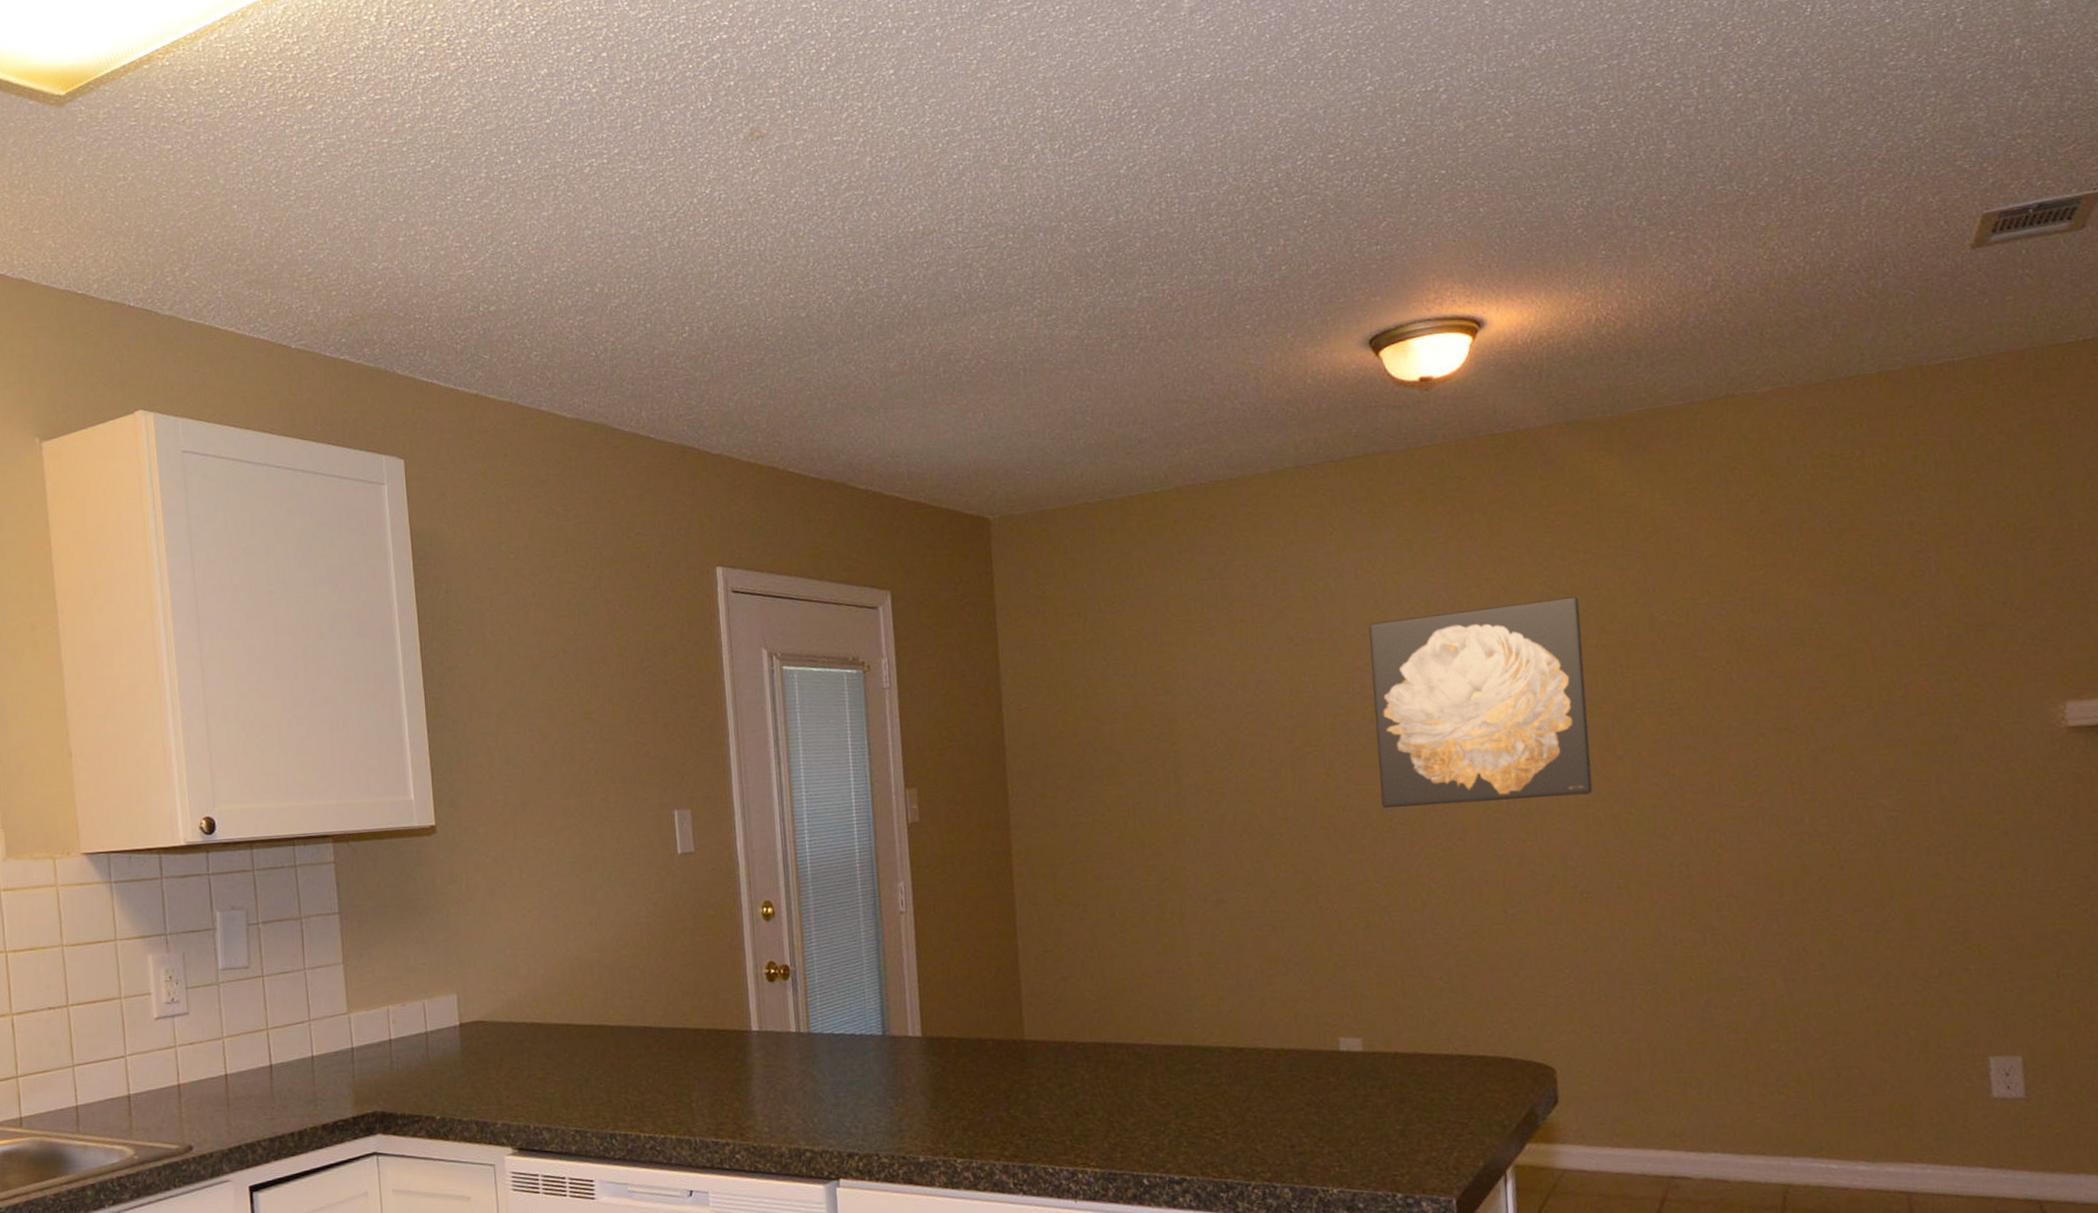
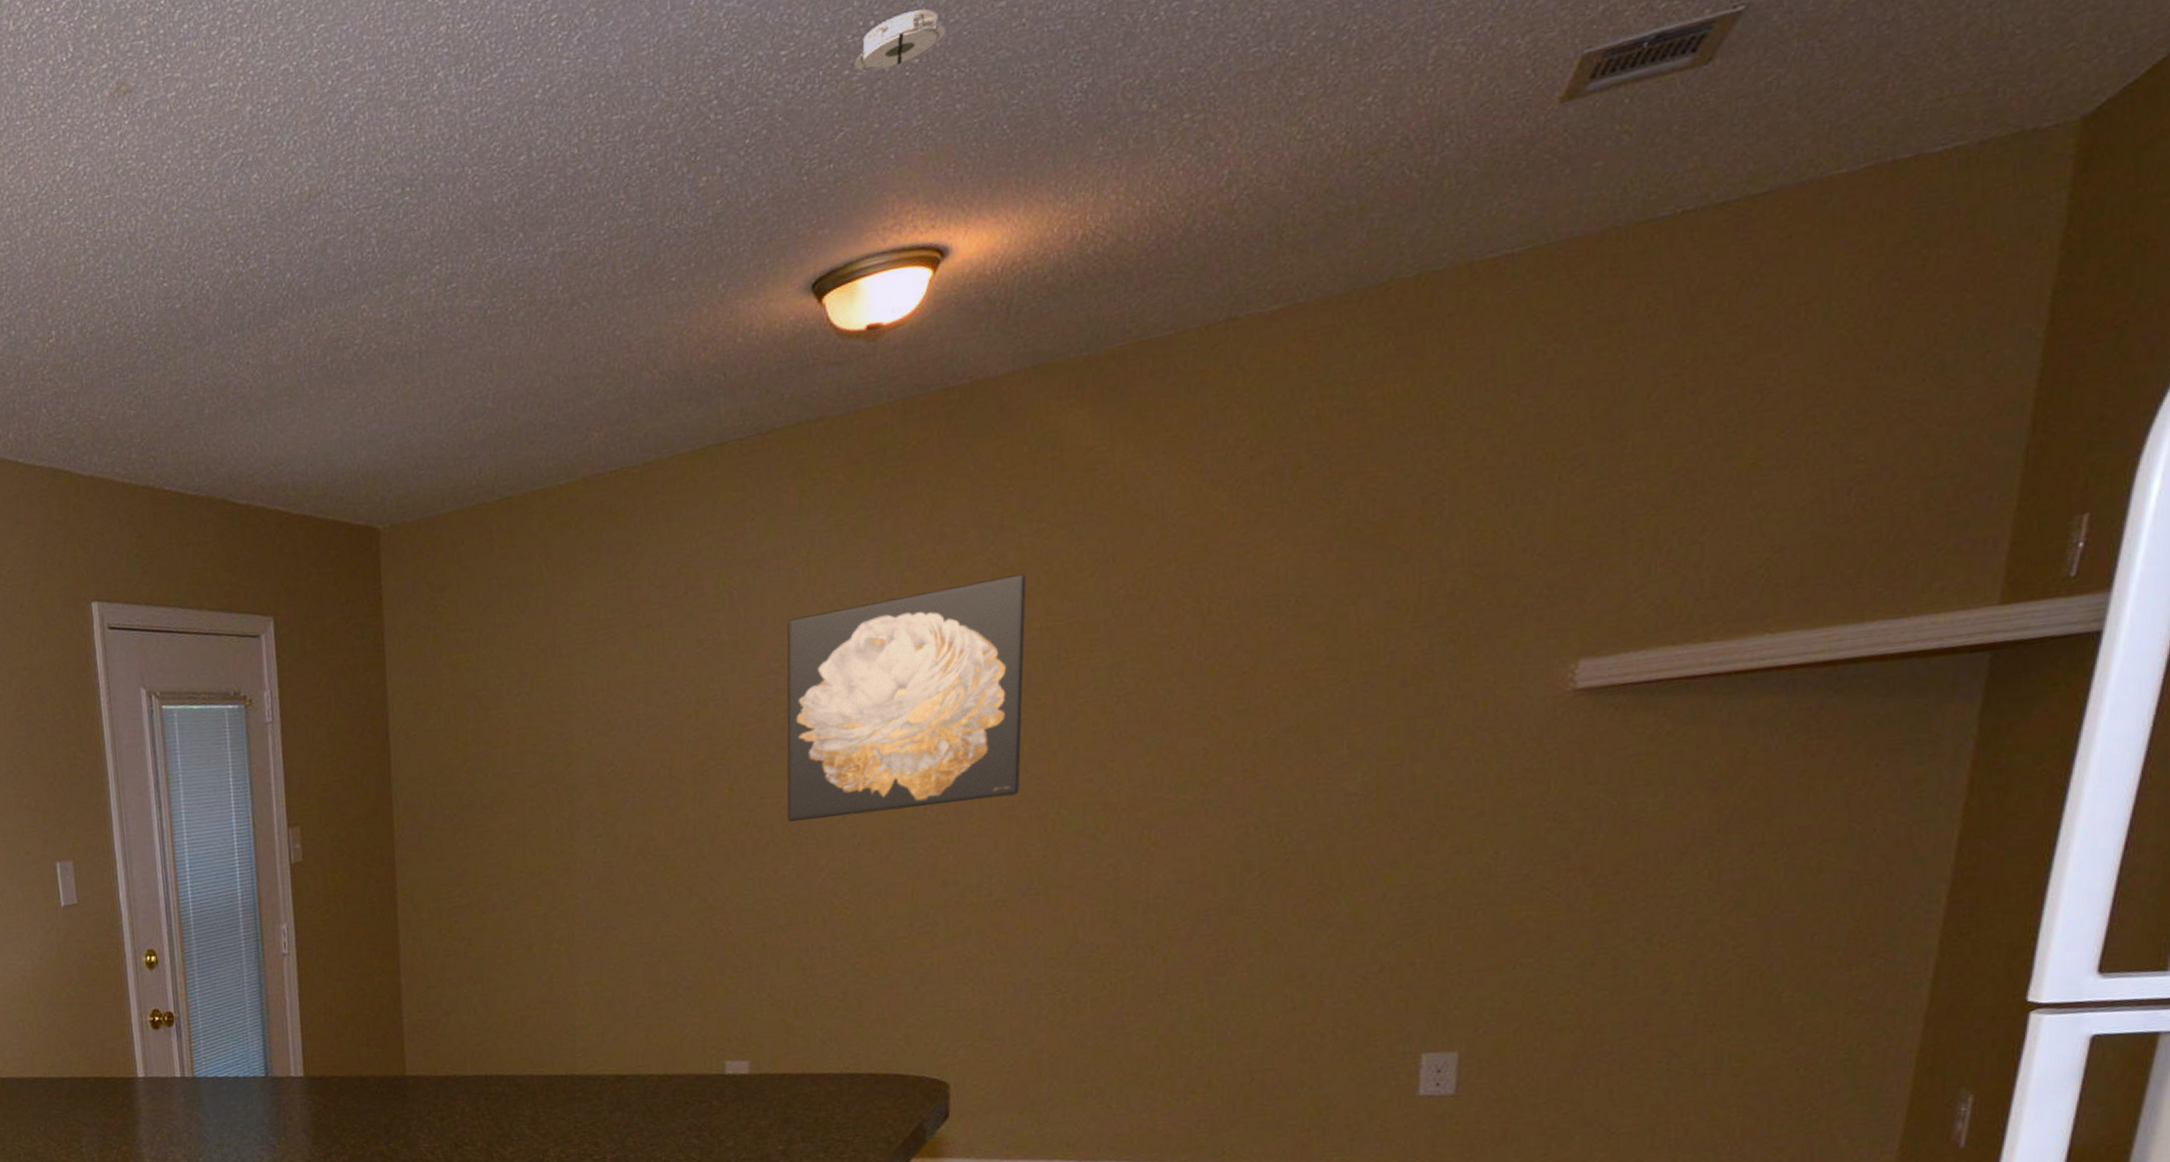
smoke detector: none [1389,133,1466,183] -> present [850,8,947,82]

